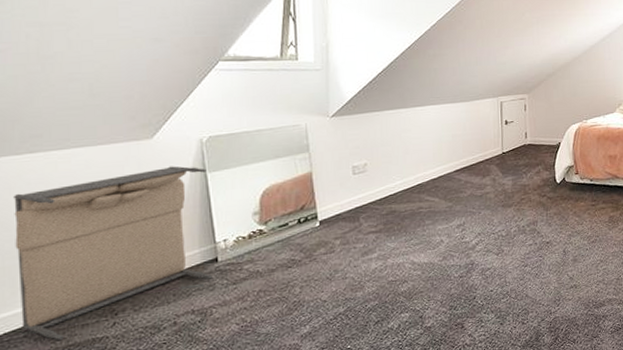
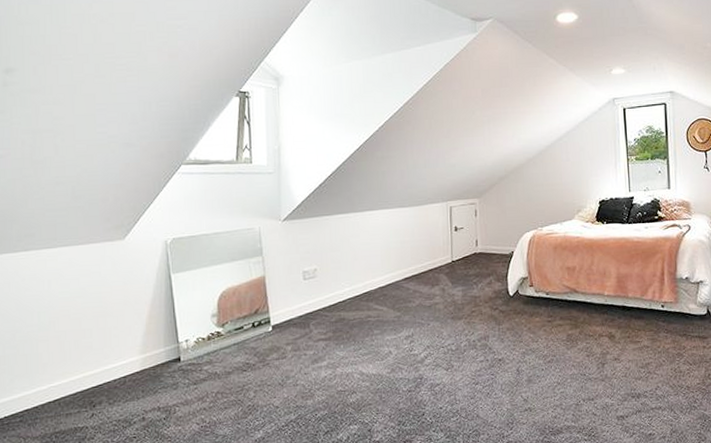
laundry hamper: present [14,166,214,340] -> none [12,266,177,427]

